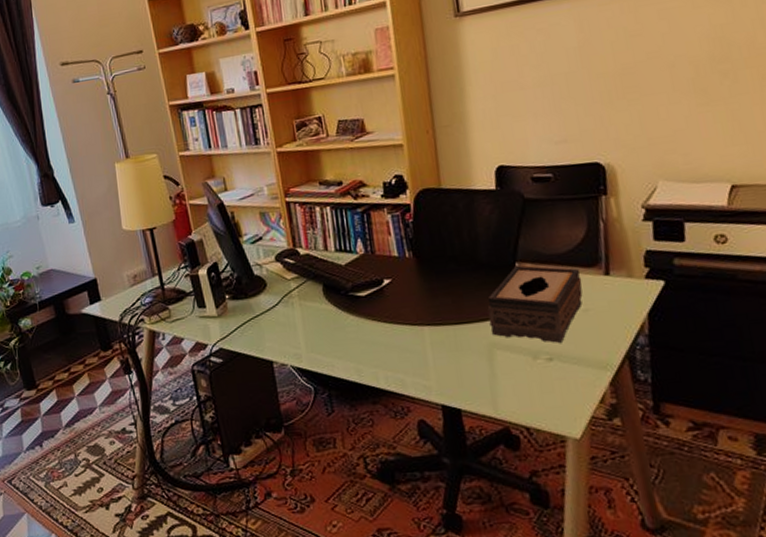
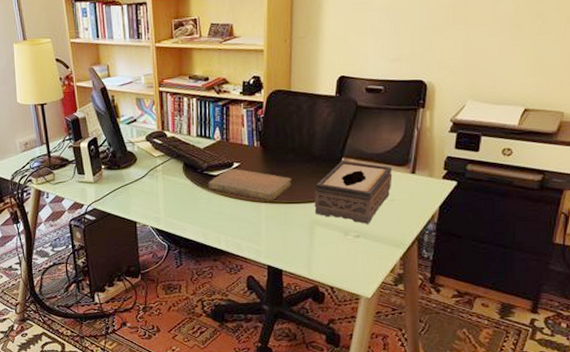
notebook: none [355,286,458,323] -> present [208,169,291,200]

